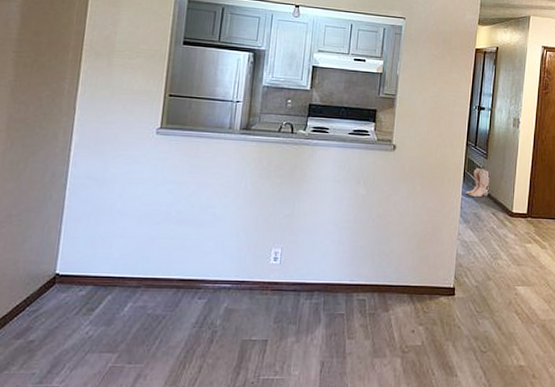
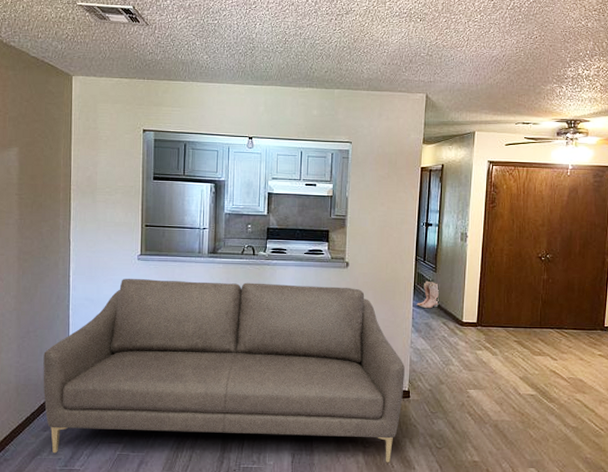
sofa: none [21,155,451,370] -> present [43,279,405,463]

